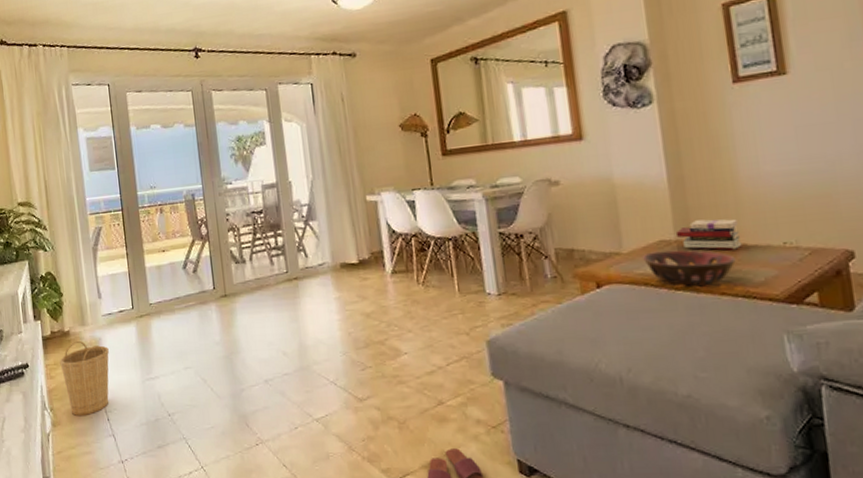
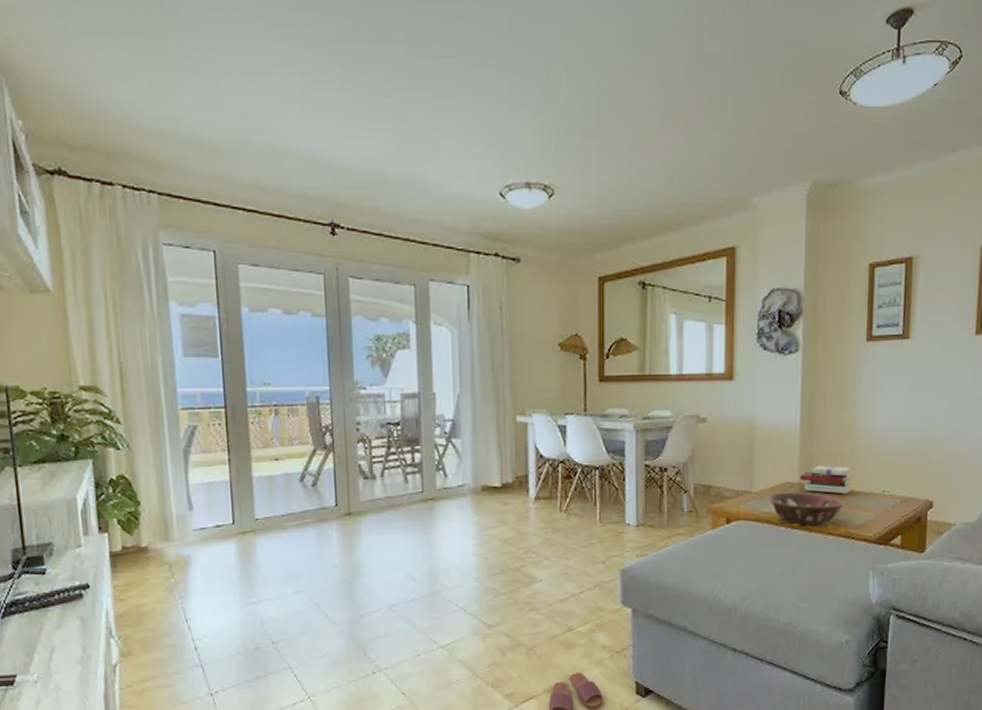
basket: present [59,341,109,416] -> none [133,559,200,644]

